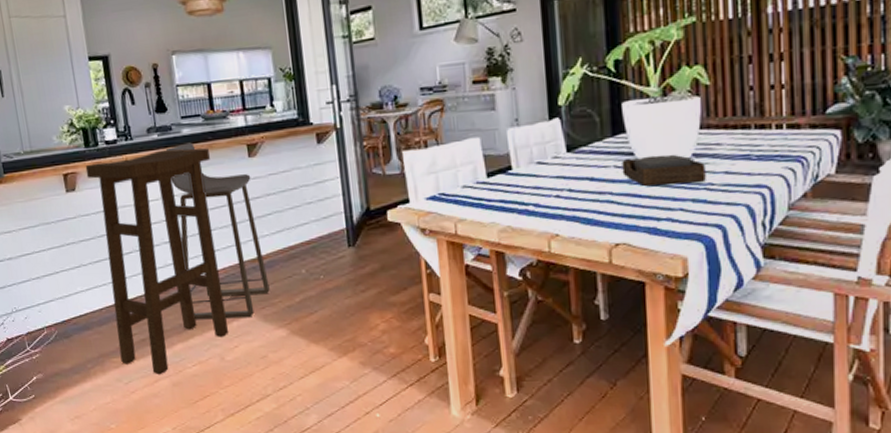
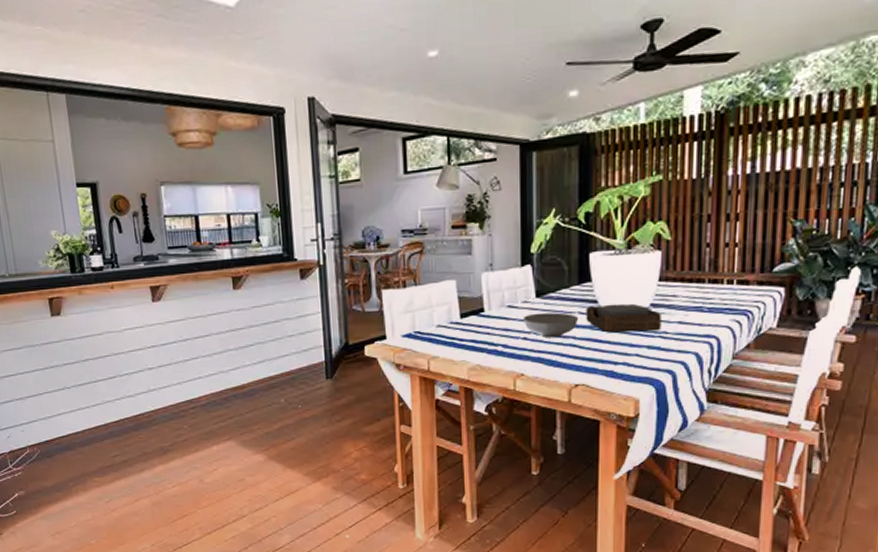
bar stool: present [85,148,229,375] -> none [71,278,209,495]
bar stool: present [166,142,270,320] -> none [152,272,250,444]
bowl: none [554,167,615,195] -> present [523,312,579,338]

